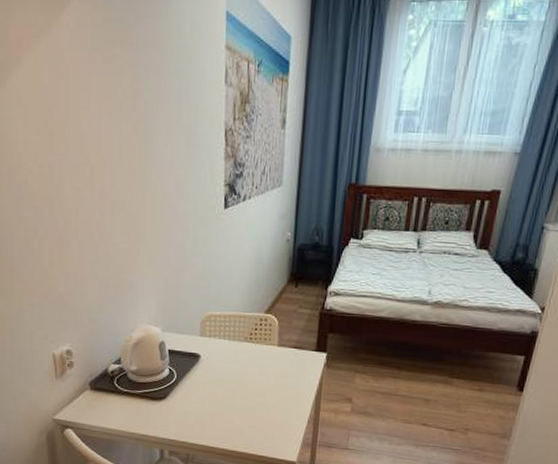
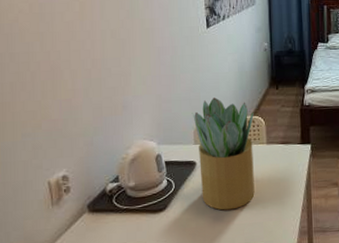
potted plant: none [200,288,267,410] -> present [191,97,255,210]

